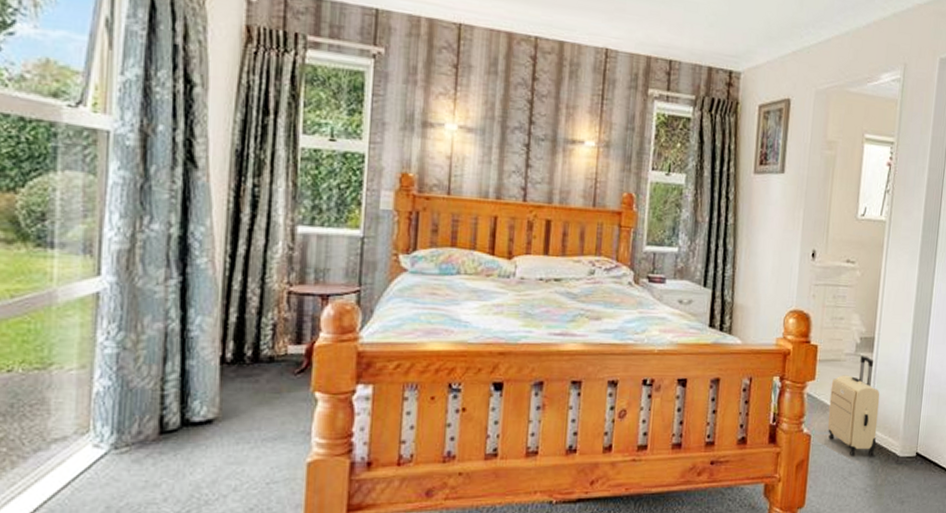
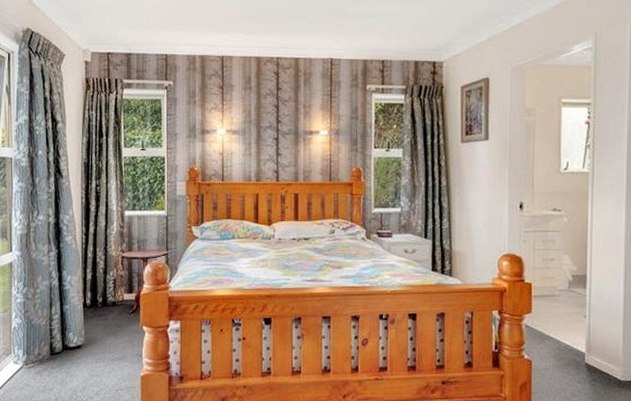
suitcase: present [827,356,880,457] -> none [547,291,597,380]

